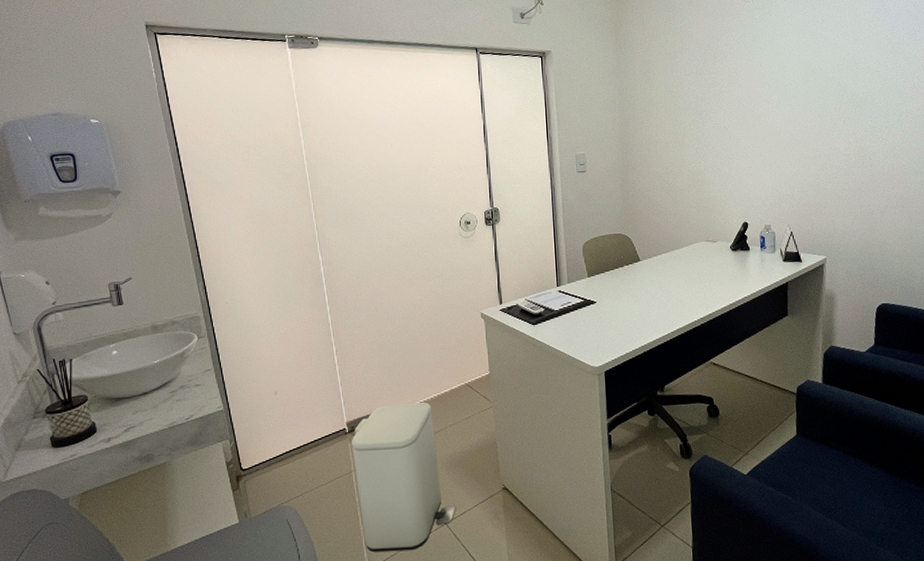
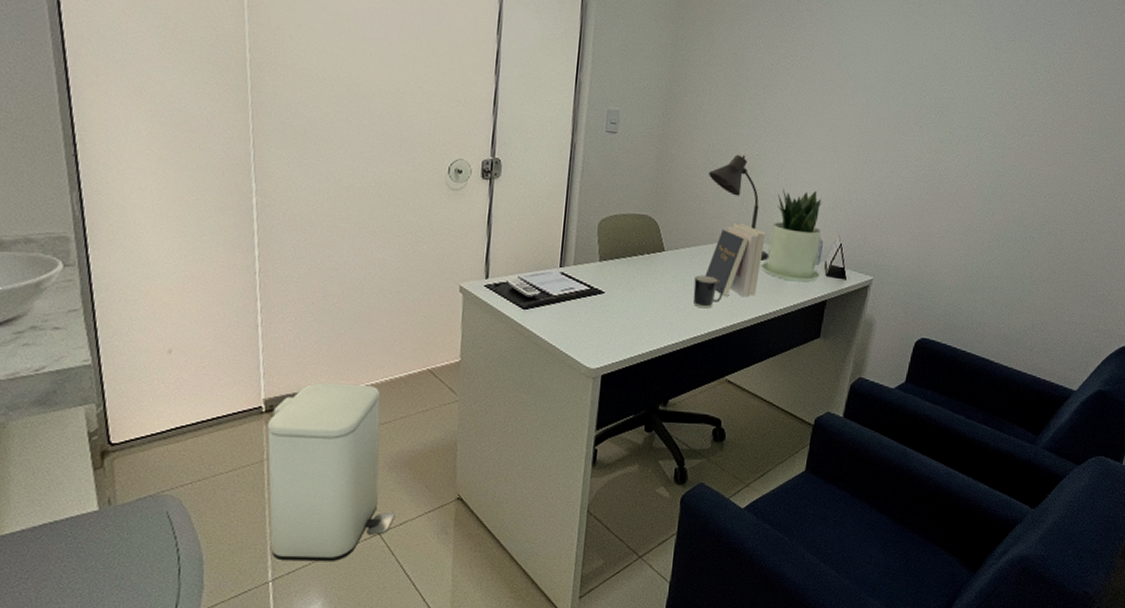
desk lamp: none [666,171,729,256] -> present [709,154,769,261]
mug: none [669,276,696,304] -> present [693,275,723,309]
books: none [677,227,724,291] -> present [705,222,766,298]
planter: none [724,191,778,271] -> present [760,189,822,282]

